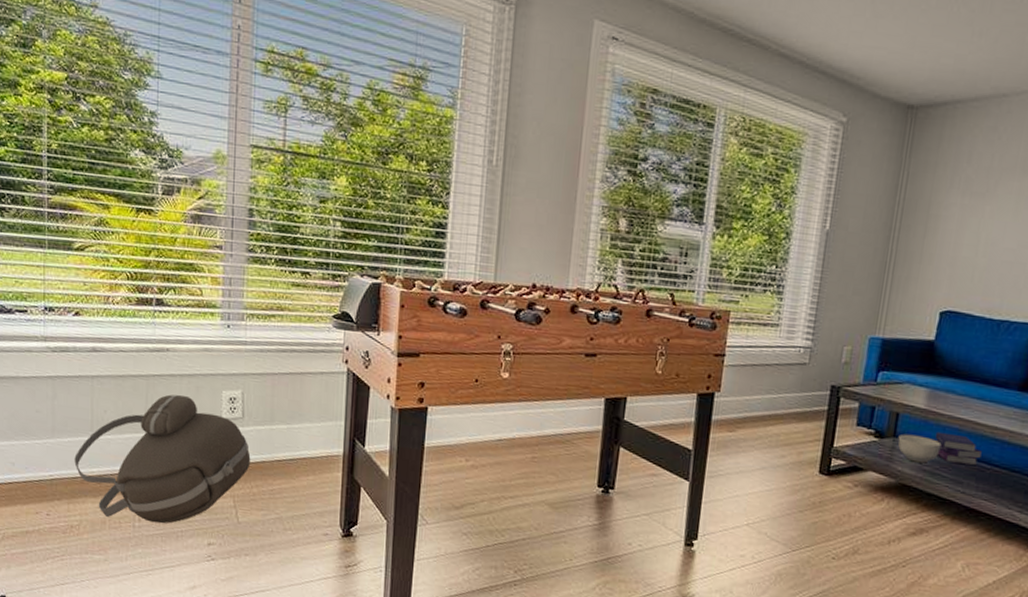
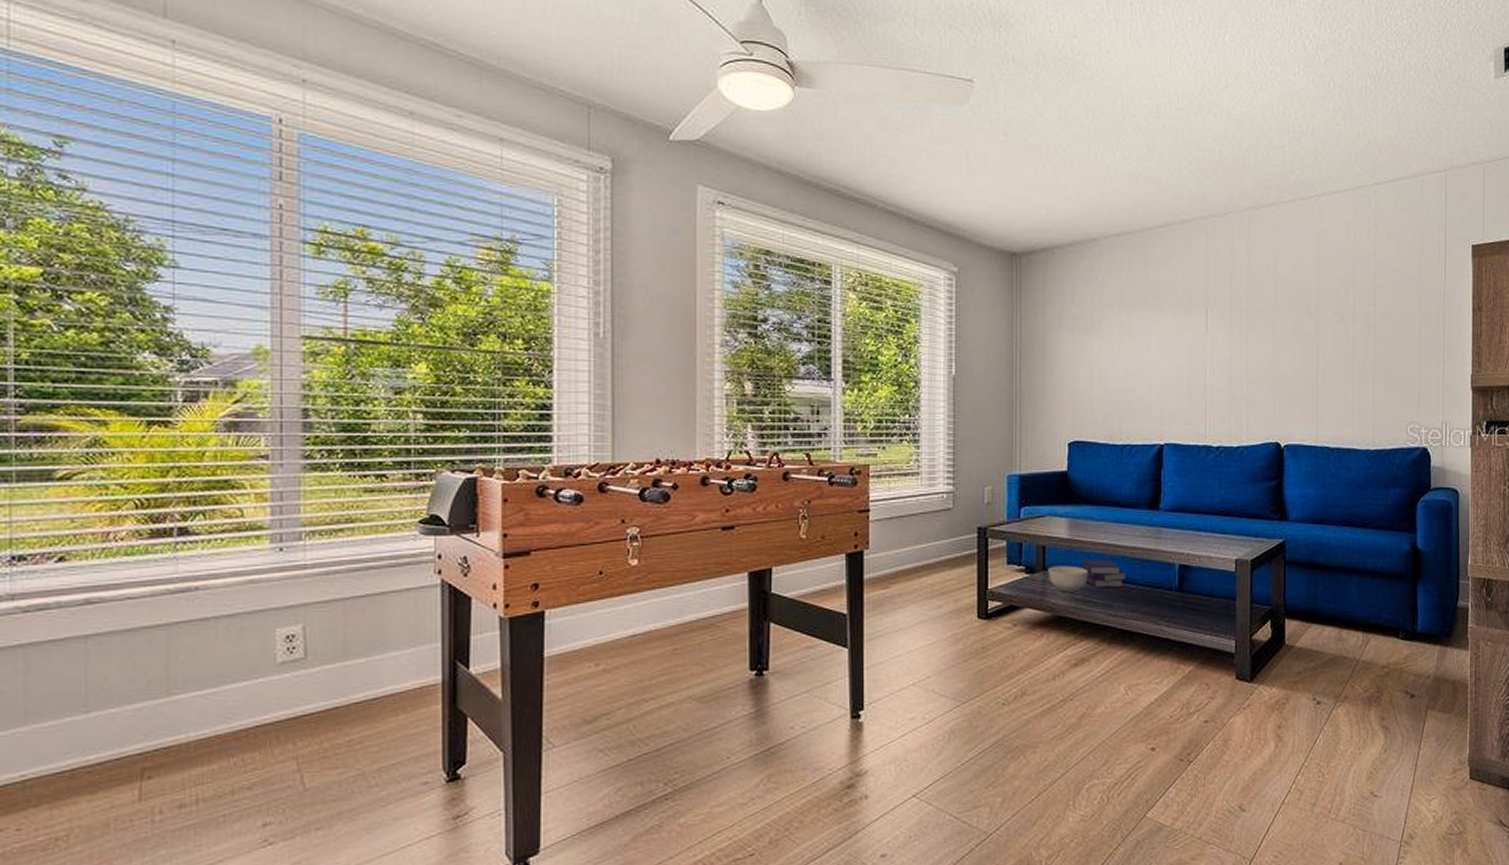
backpack: present [74,394,251,524] -> none [59,642,319,816]

